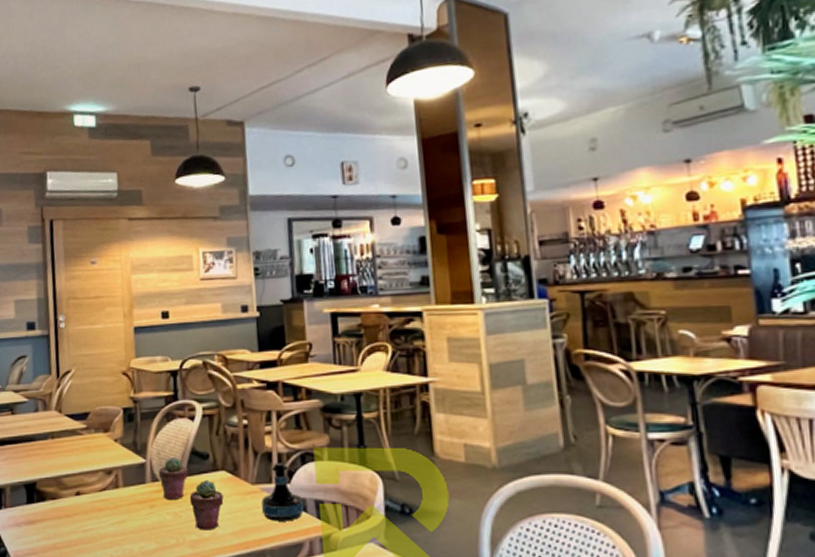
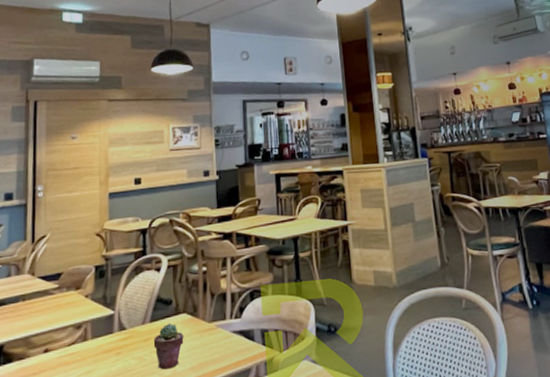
potted succulent: present [158,457,189,499] -> none [125,306,153,345]
tequila bottle: present [262,463,303,521] -> none [217,301,251,353]

